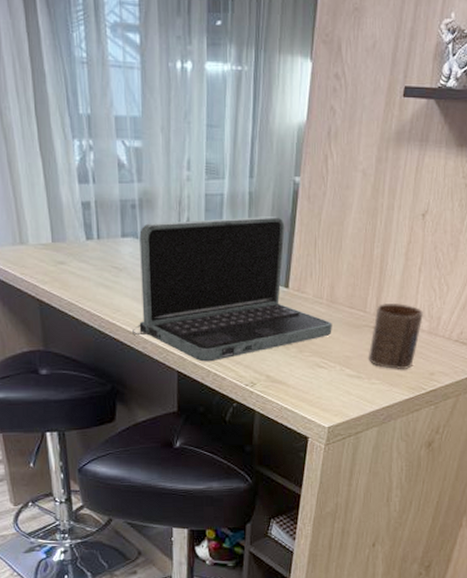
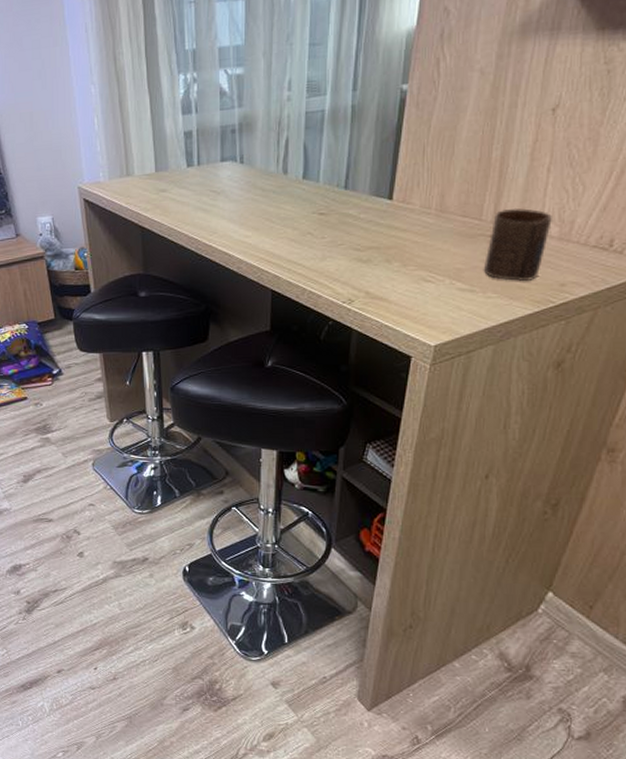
laptop: present [132,217,332,362] -> none [228,127,441,280]

